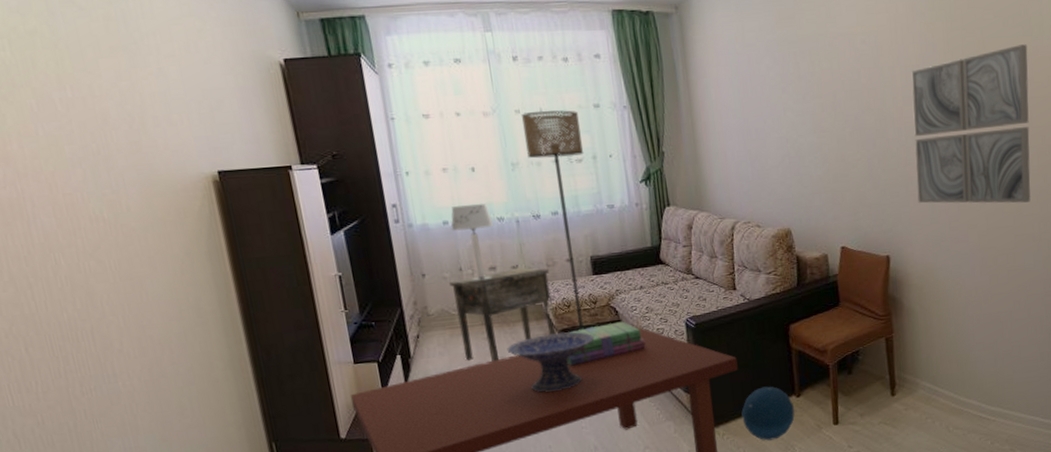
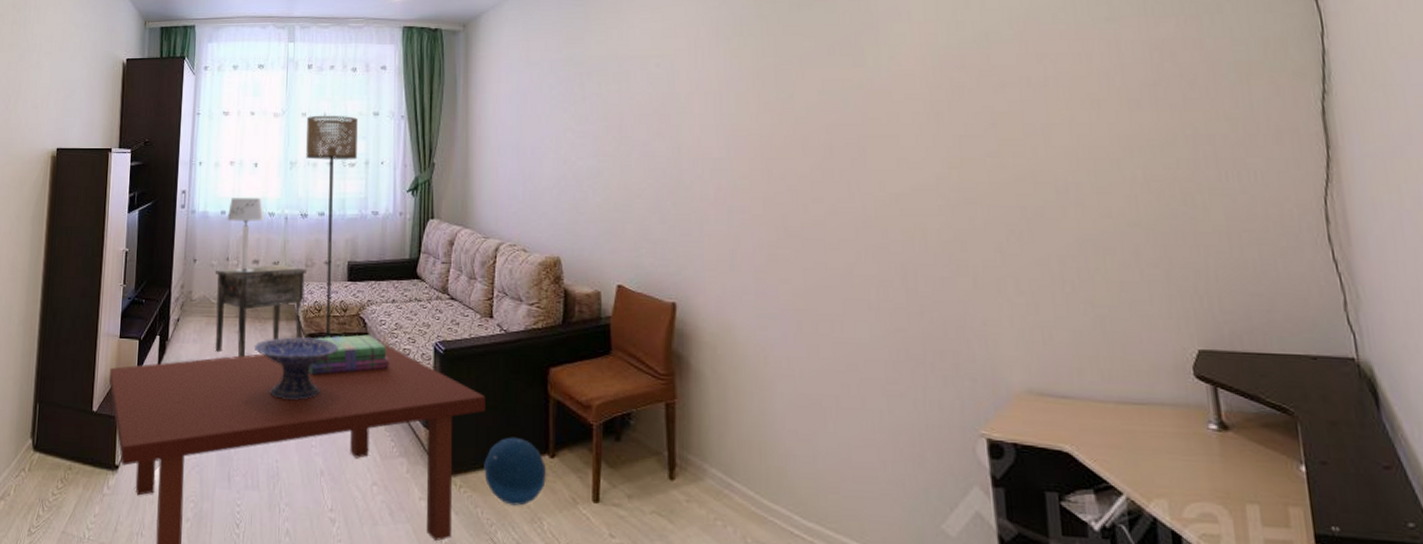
wall art: present [911,44,1031,204] -> none [712,76,865,260]

